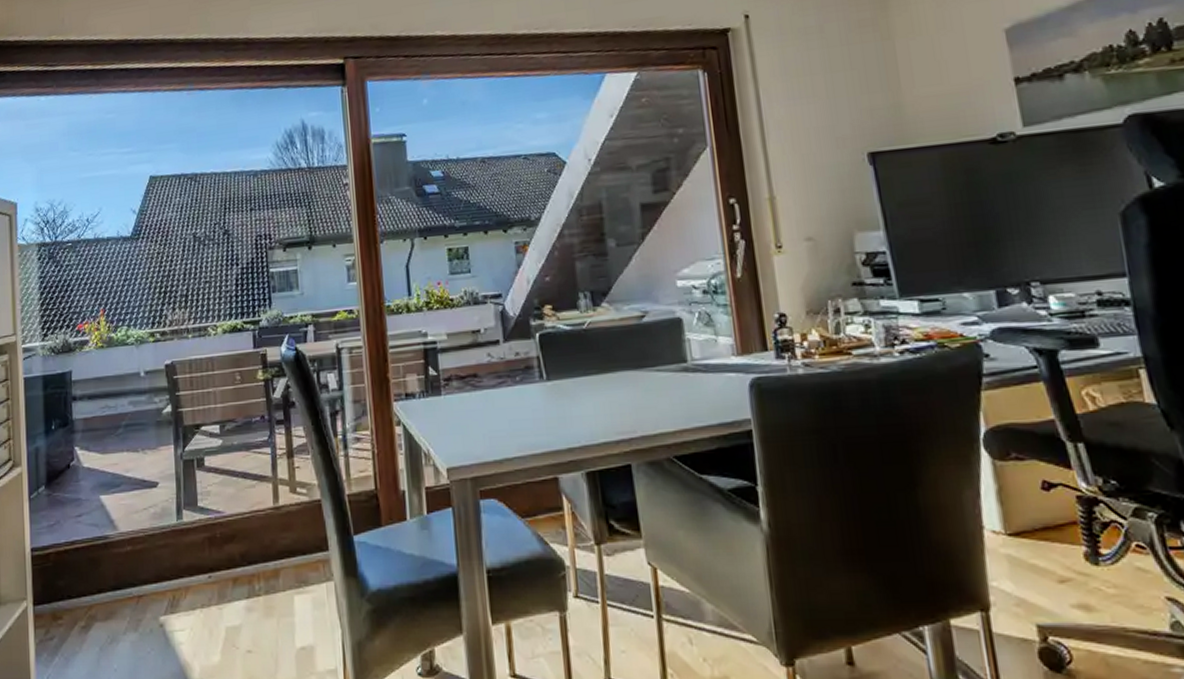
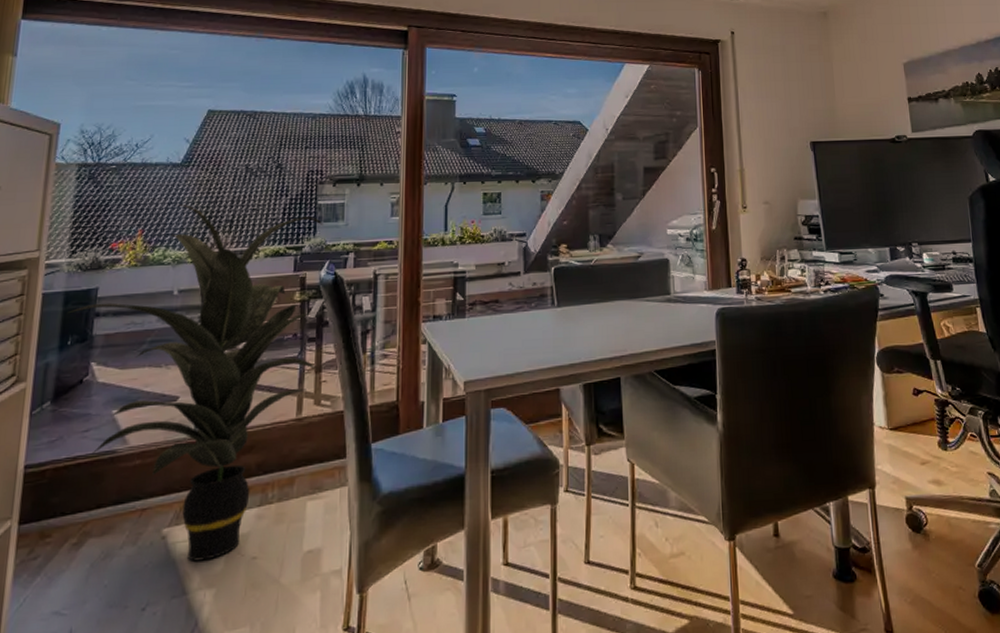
indoor plant: none [48,280,292,651] -> present [68,203,323,561]

